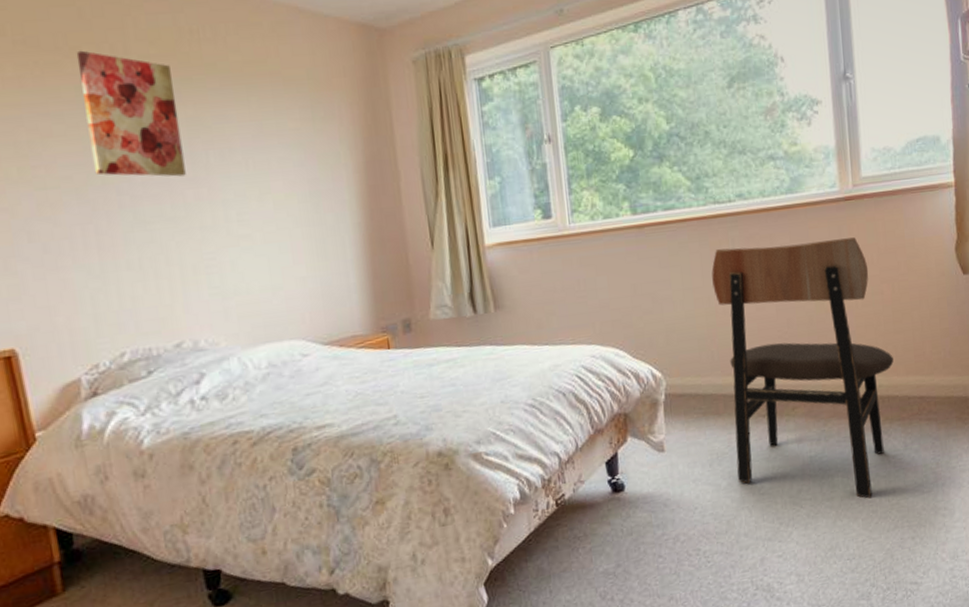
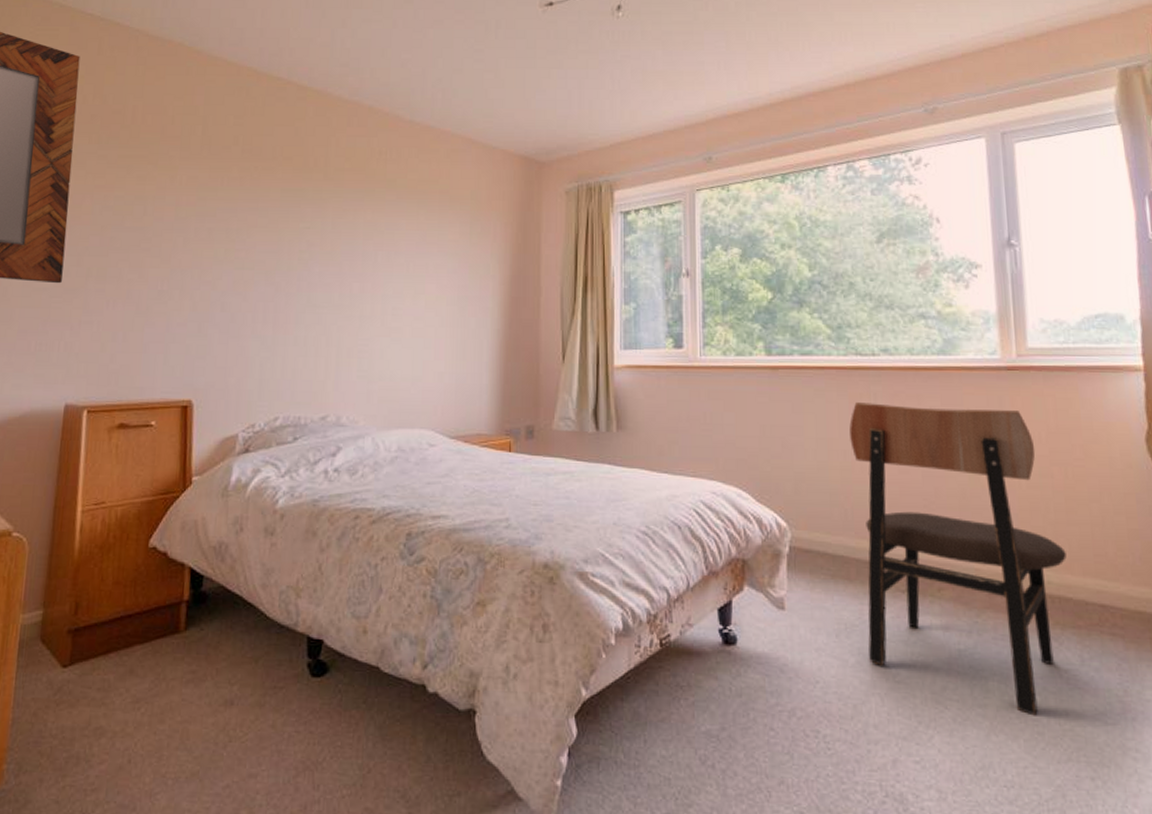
wall art: present [76,50,186,177] -> none [283,161,359,271]

